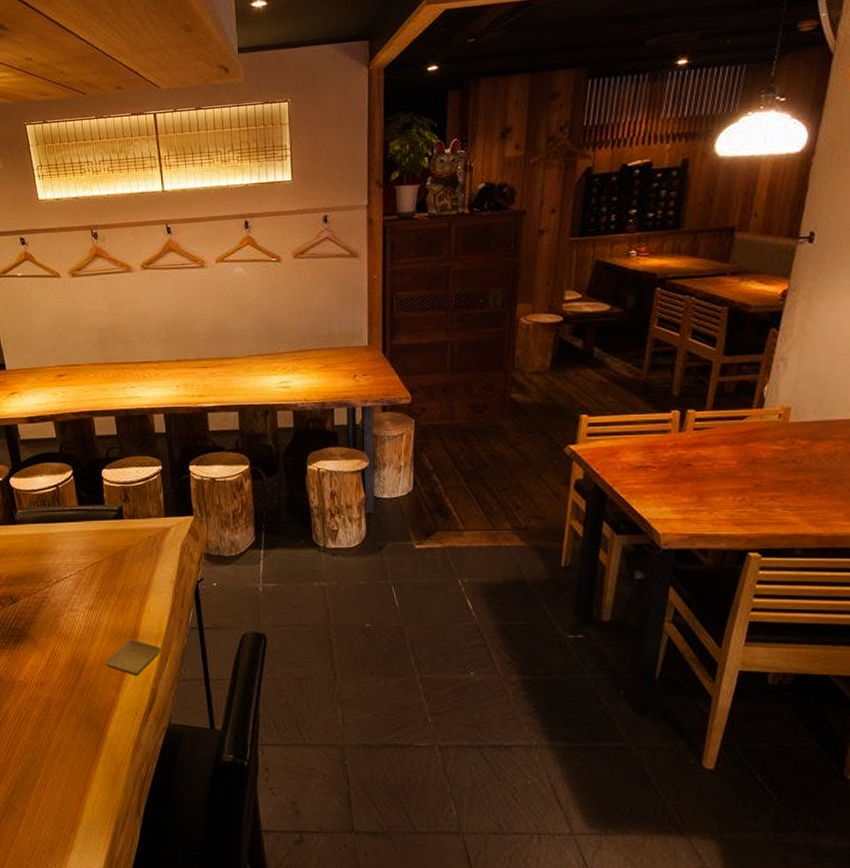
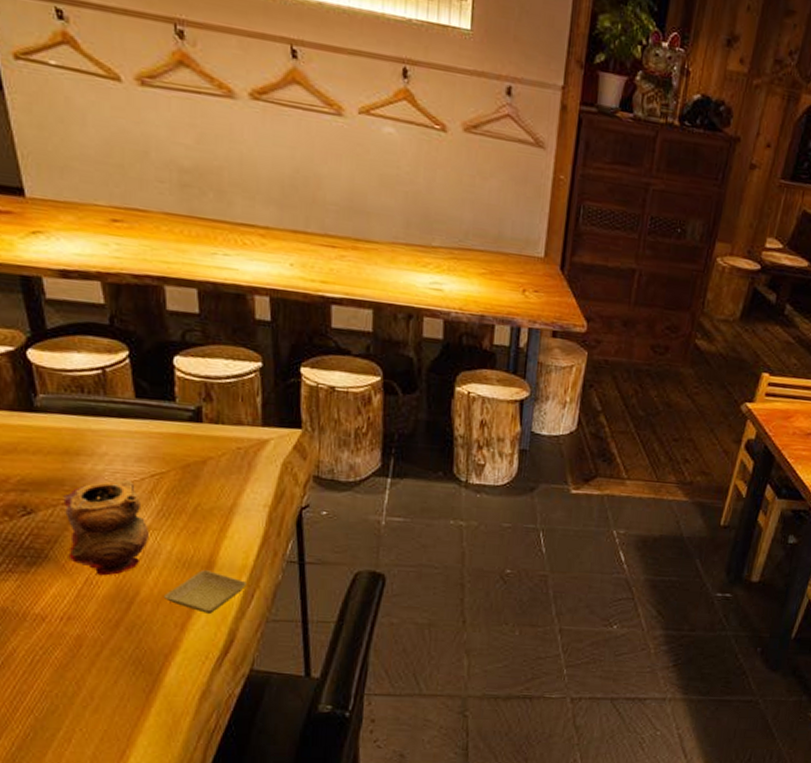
teapot: none [35,570,93,648] -> present [63,480,150,576]

